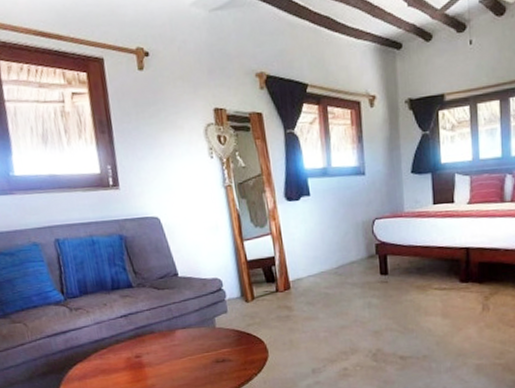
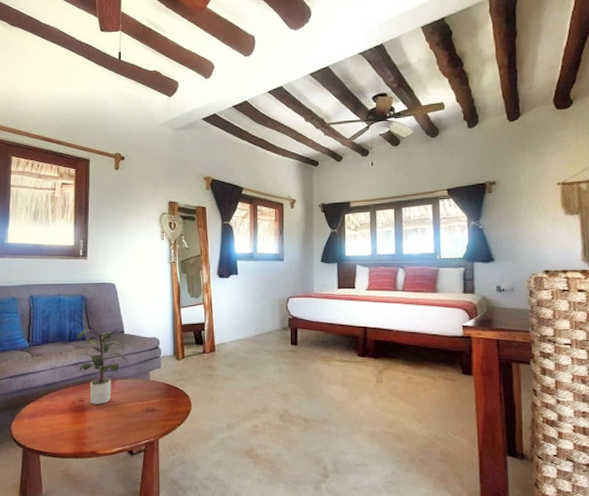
potted plant: none [121,273,187,360] -> present [77,329,127,405]

